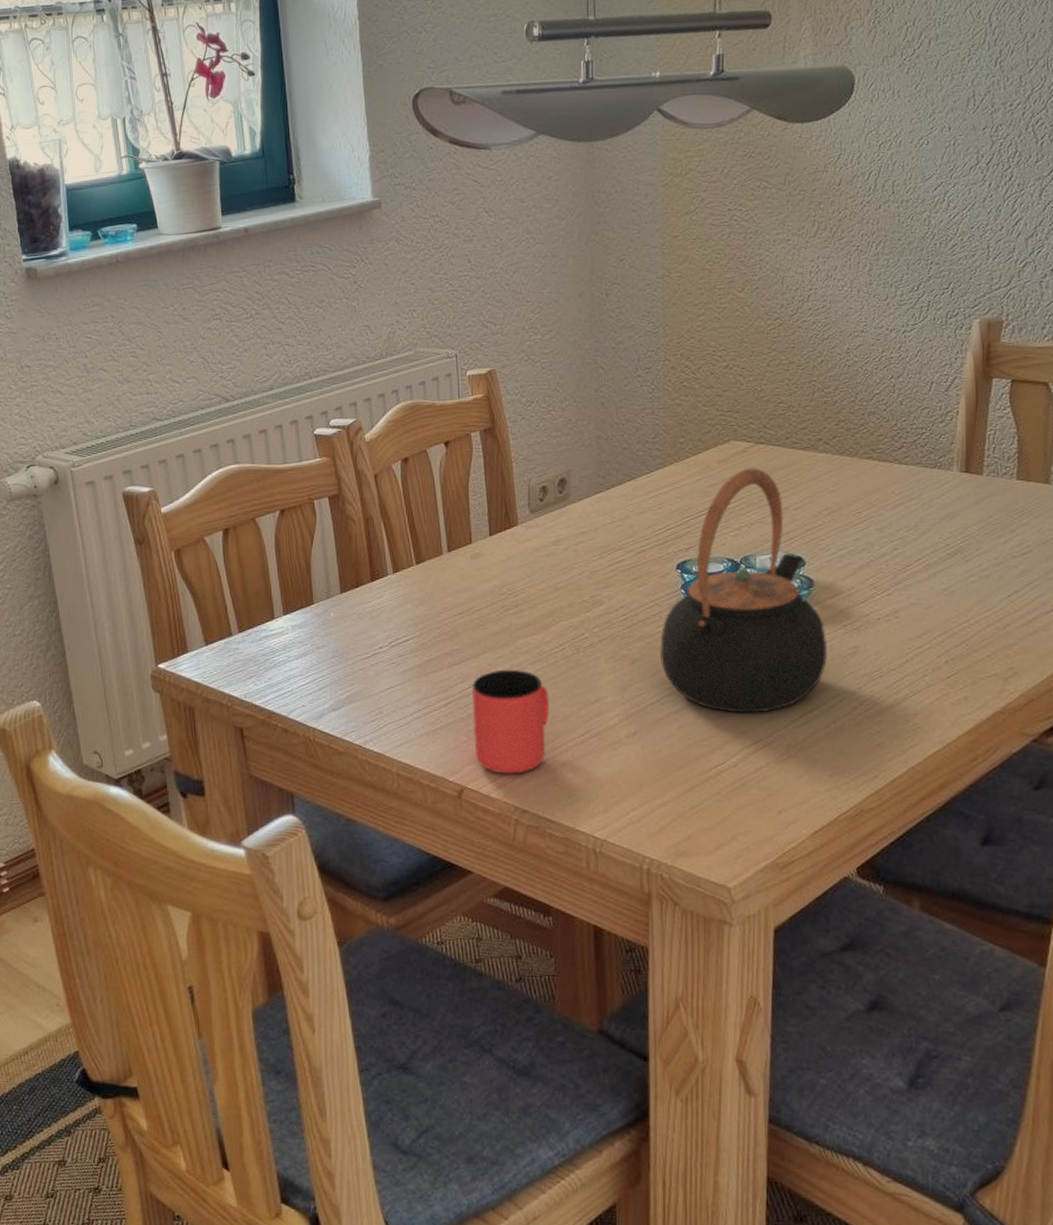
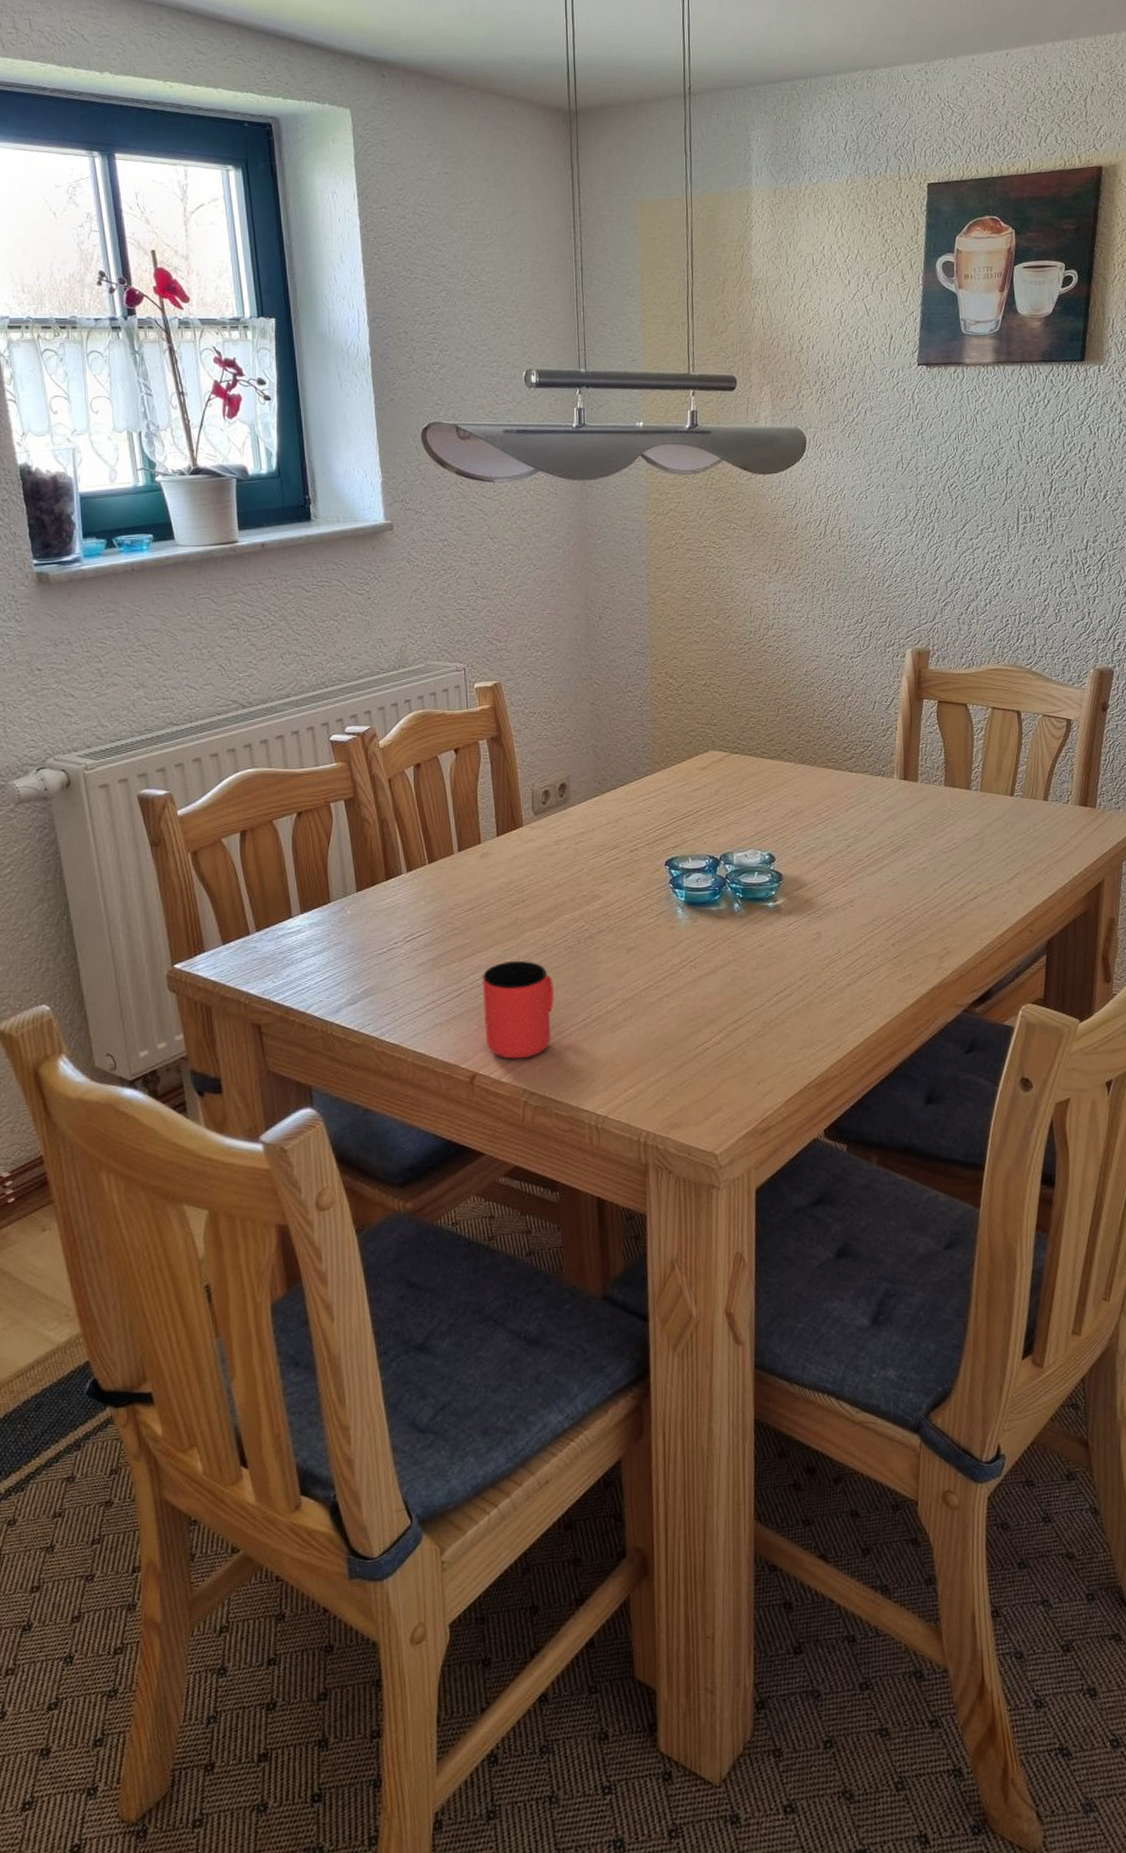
teapot: present [659,468,828,713] -> none [651,774,796,995]

